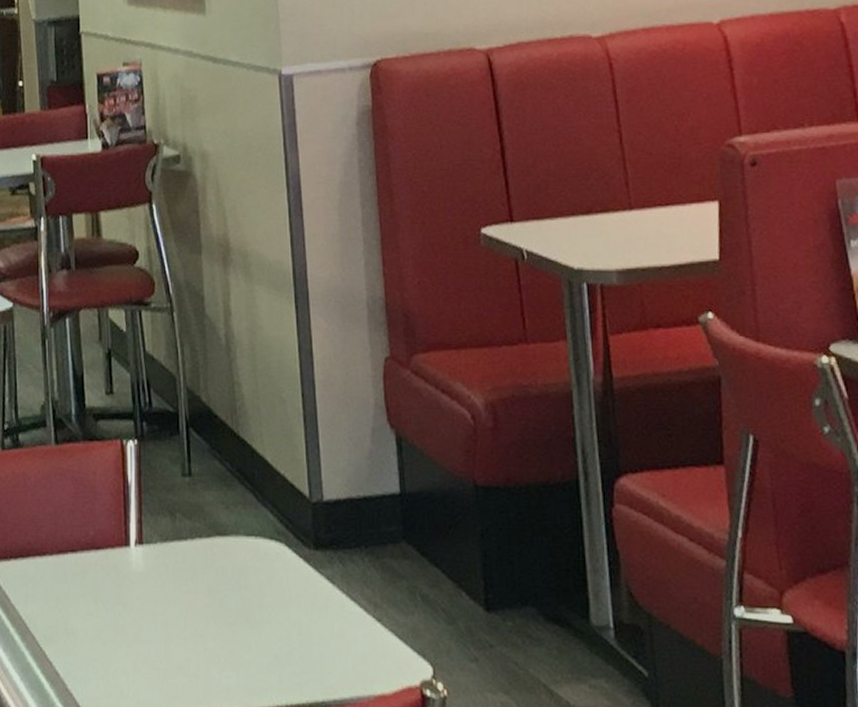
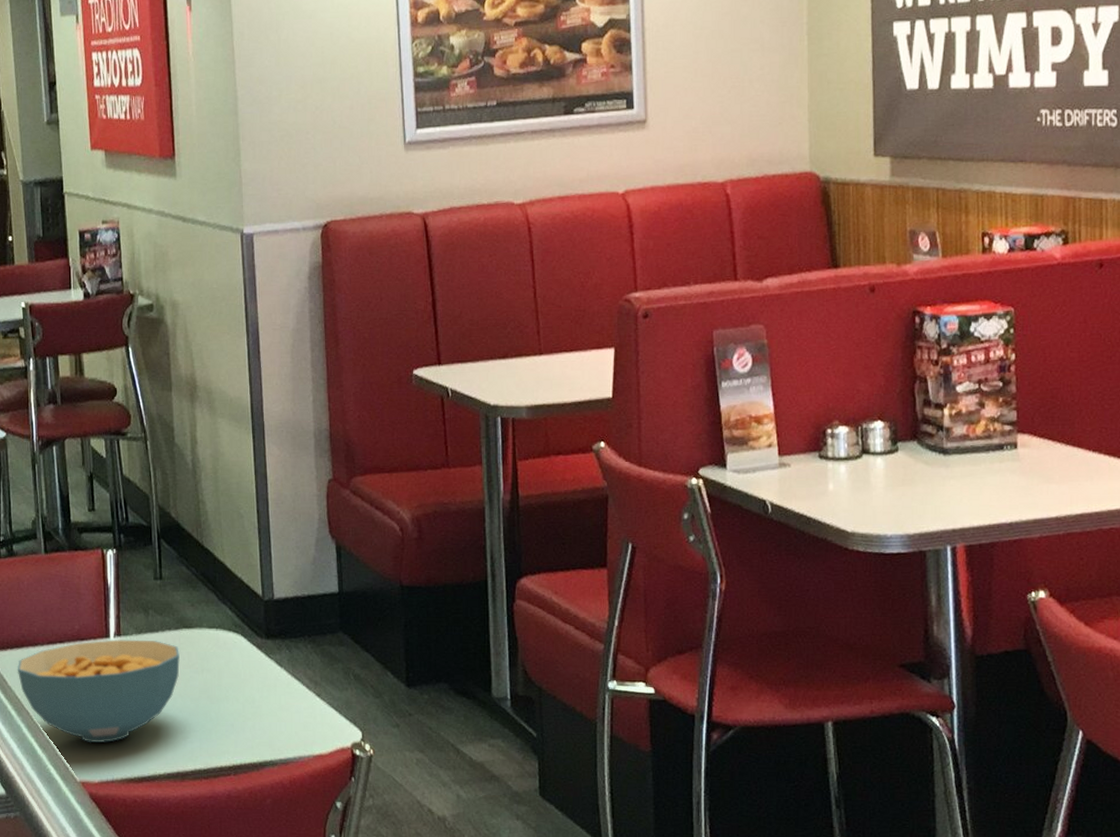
cereal bowl: none [21,548,213,676] -> present [17,640,180,743]

